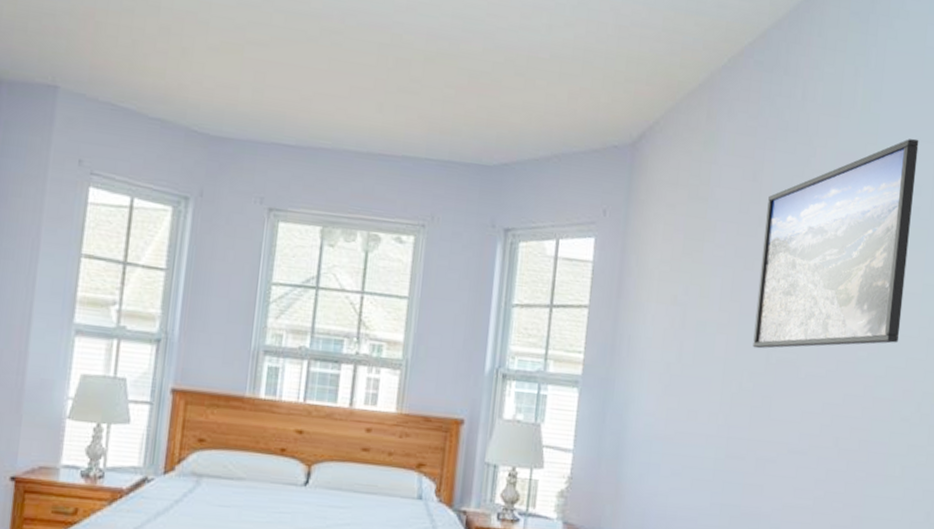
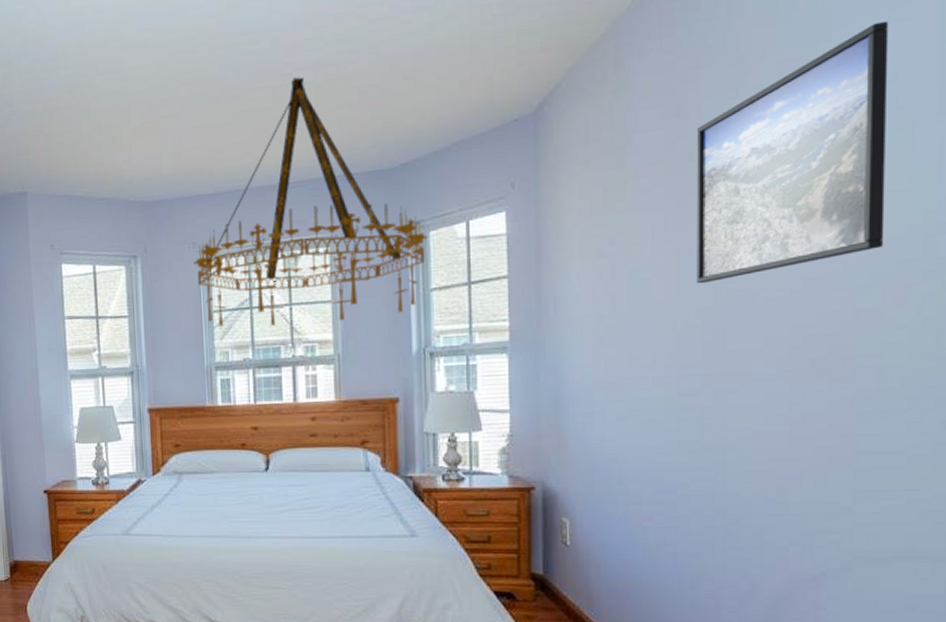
chandelier: none [257,40,517,324] -> present [193,77,428,327]

